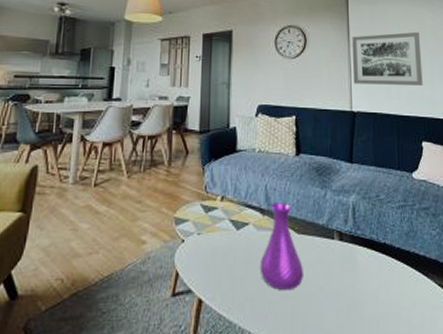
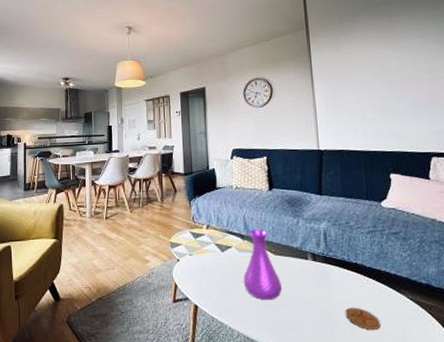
wall art: present [352,32,423,85] -> none [316,72,389,126]
coaster: none [371,295,407,324] -> present [345,307,381,331]

